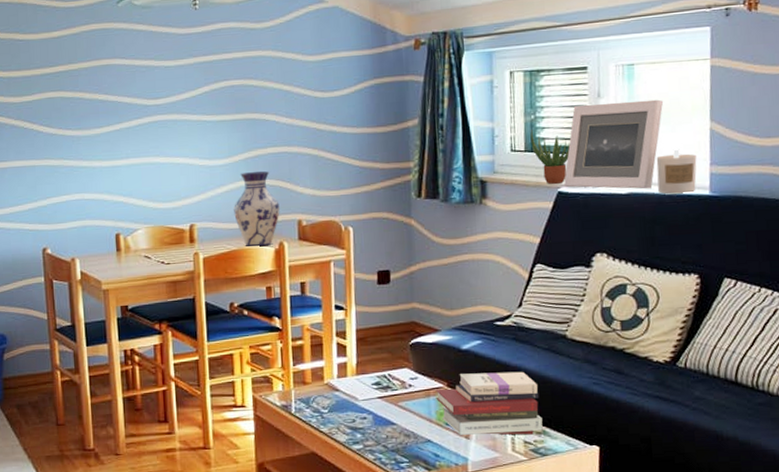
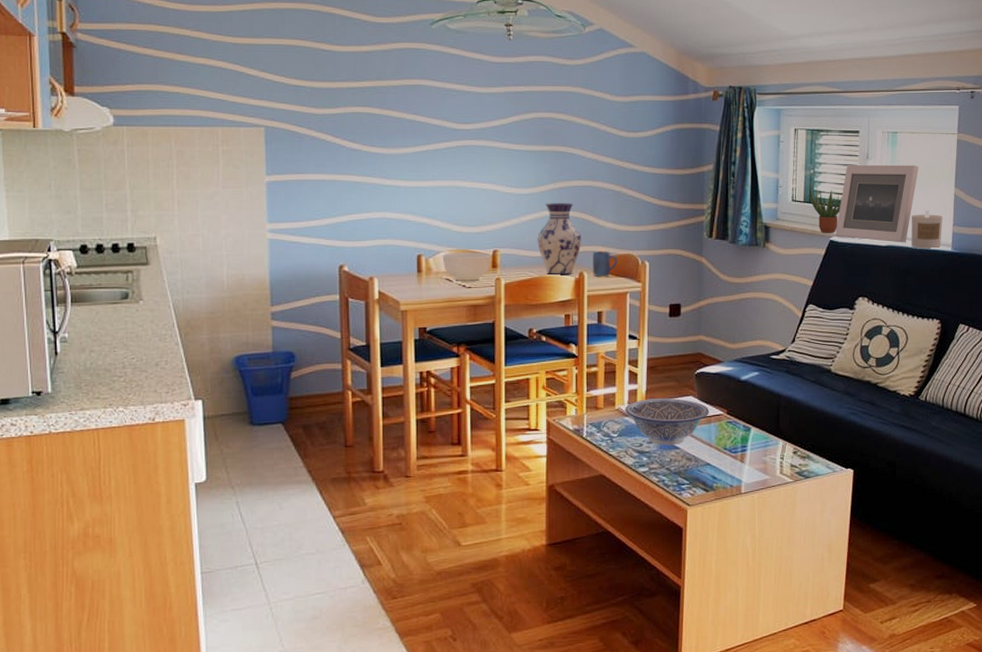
bowl: none [140,227,189,258] -> present [442,252,491,281]
mug: none [292,219,319,246] -> present [592,252,617,277]
decorative bowl: none [334,371,427,422] -> present [625,398,709,446]
books: present [435,371,543,435] -> none [716,401,807,459]

